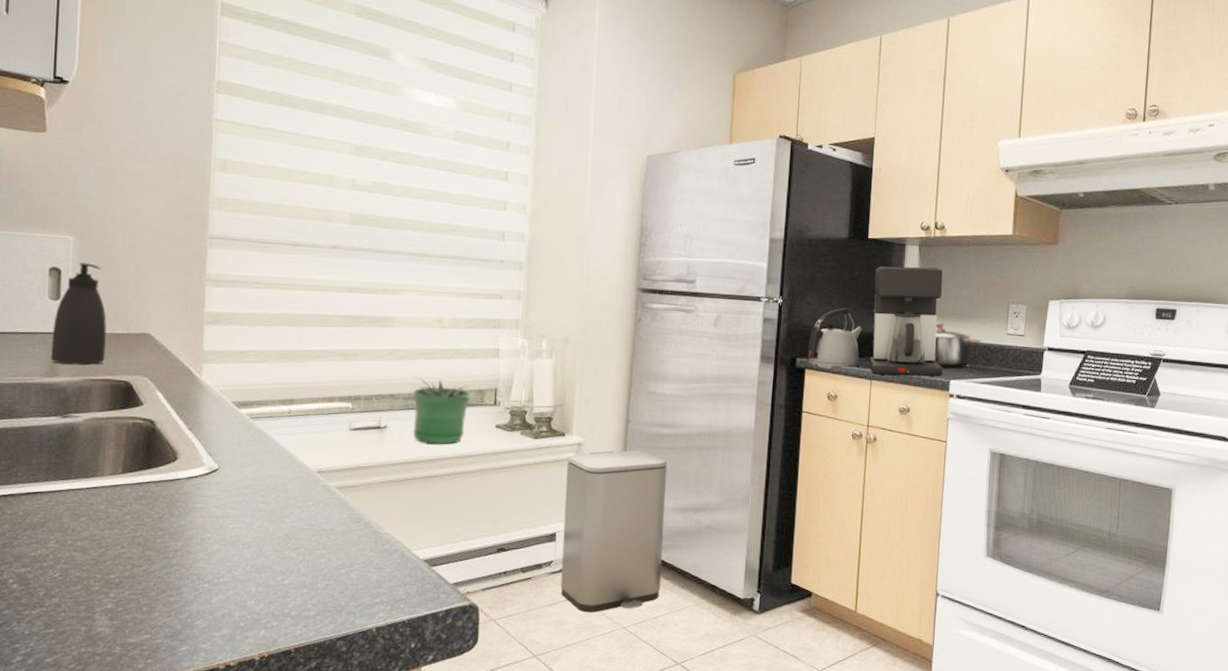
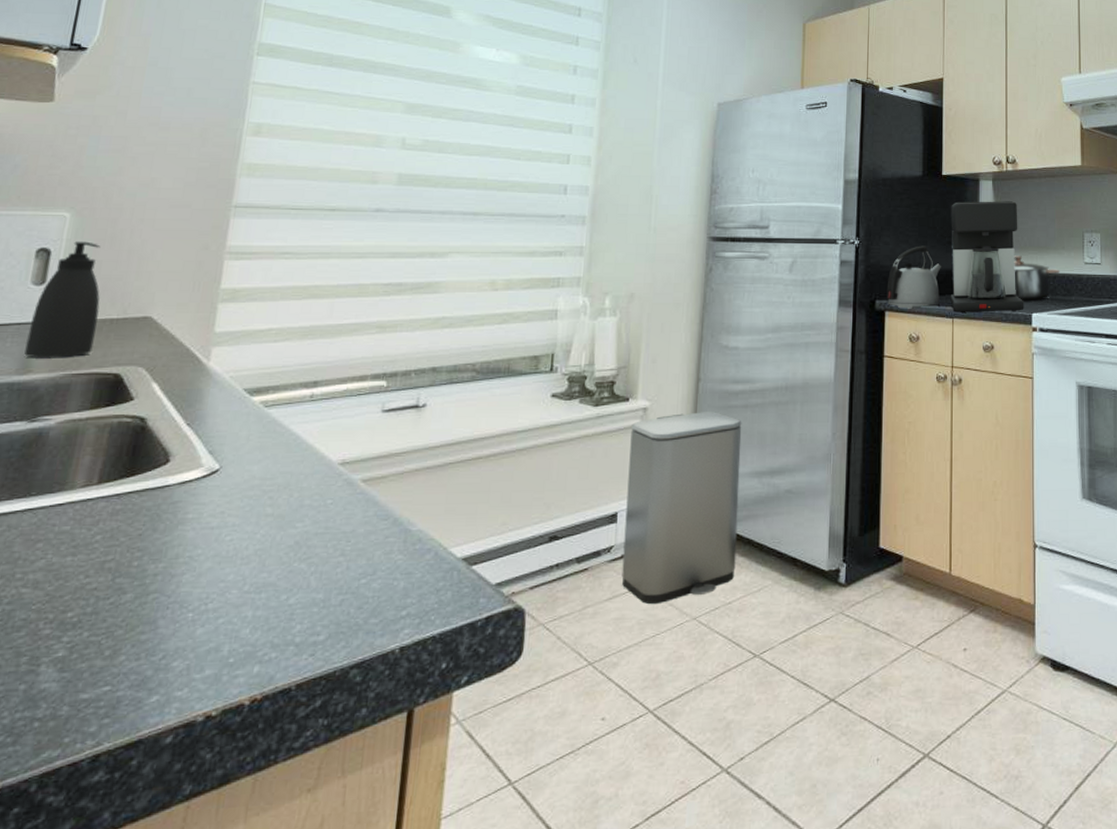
planter: present [410,376,477,445] -> none [456,345,531,422]

